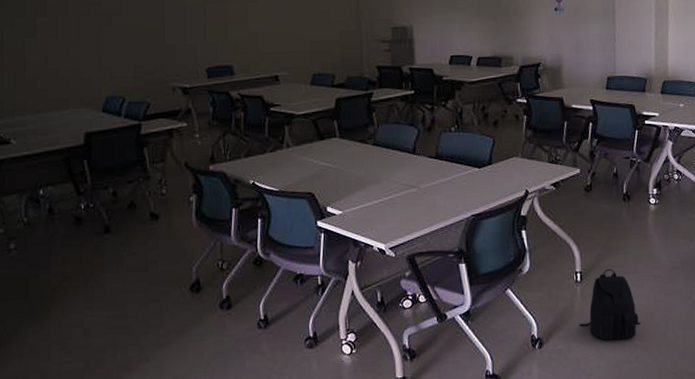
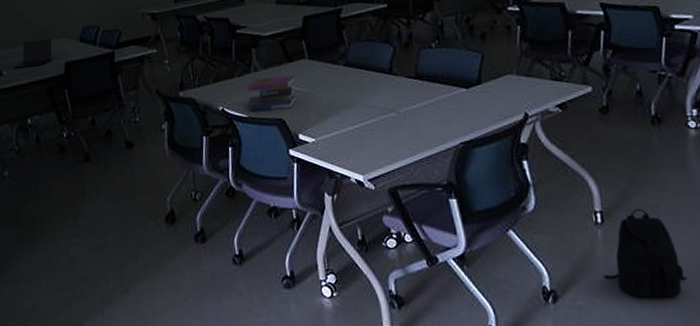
laptop: none [24,108,70,138] -> present [13,39,52,69]
books: none [278,153,327,185] -> present [247,76,297,111]

